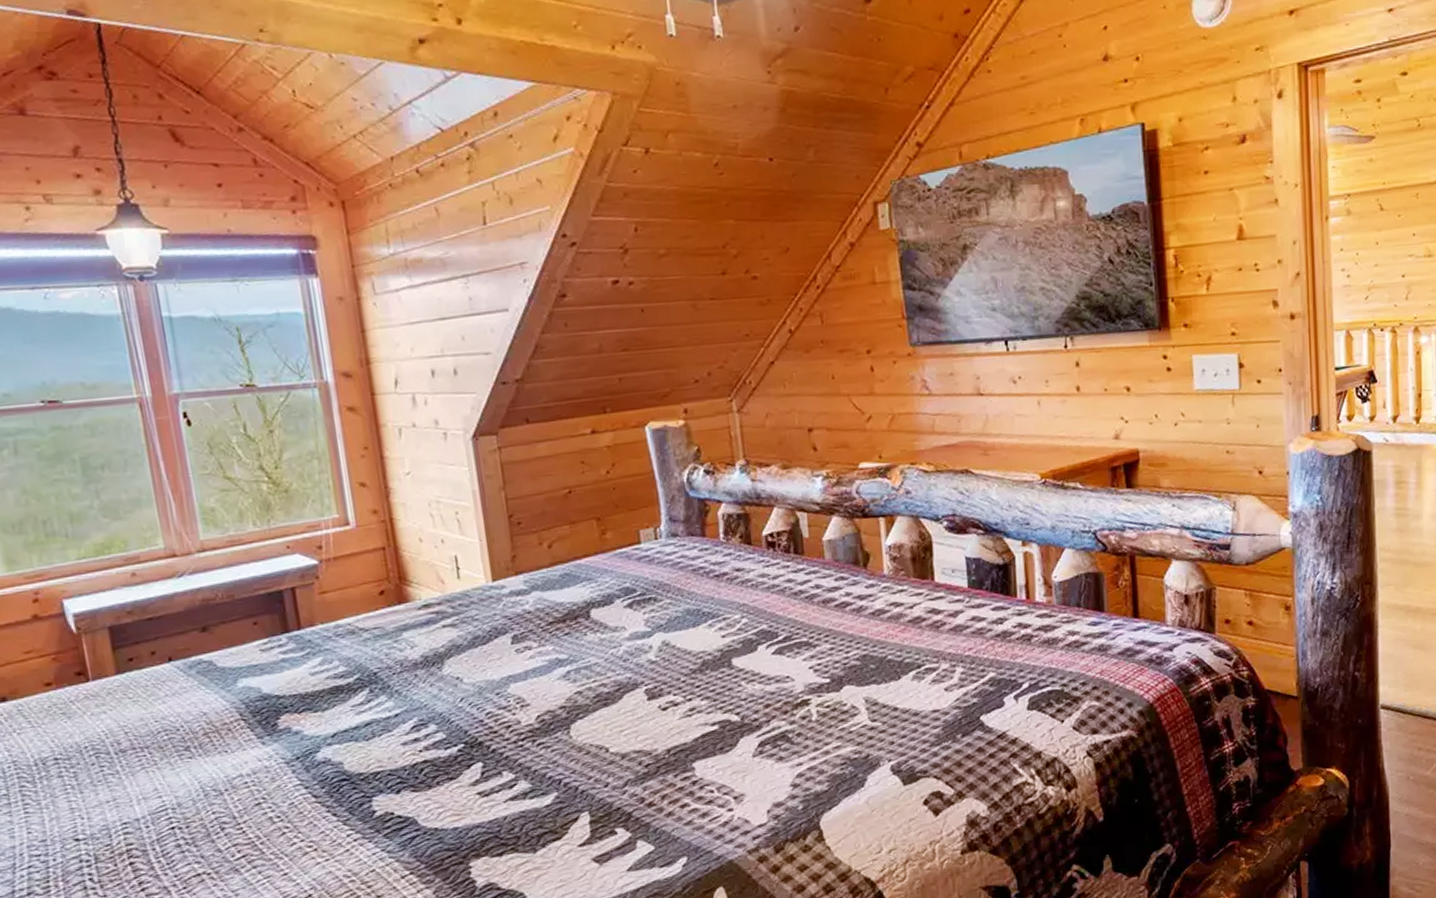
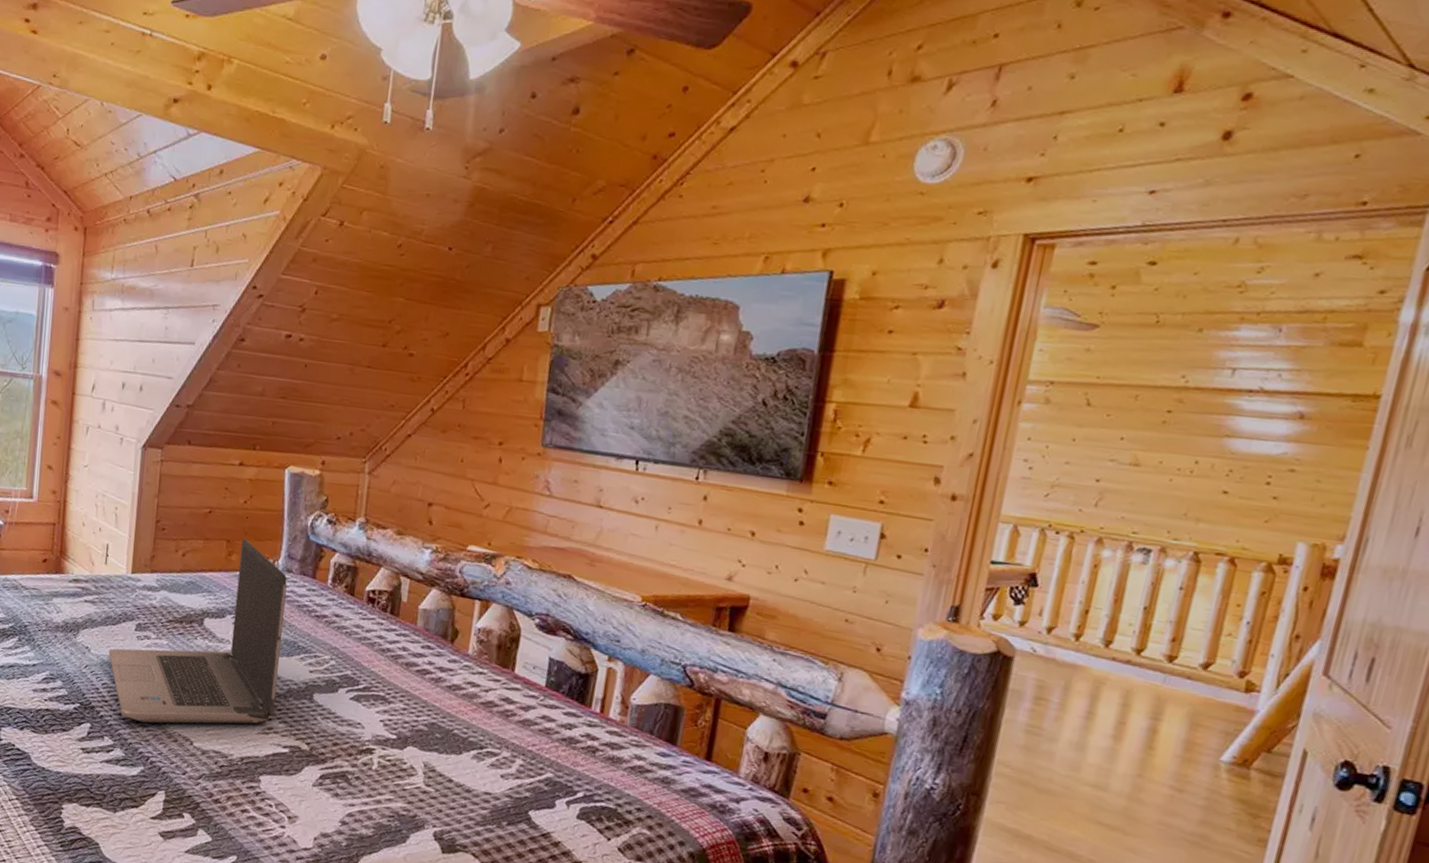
laptop computer: none [484,512,693,744] -> present [108,538,288,724]

